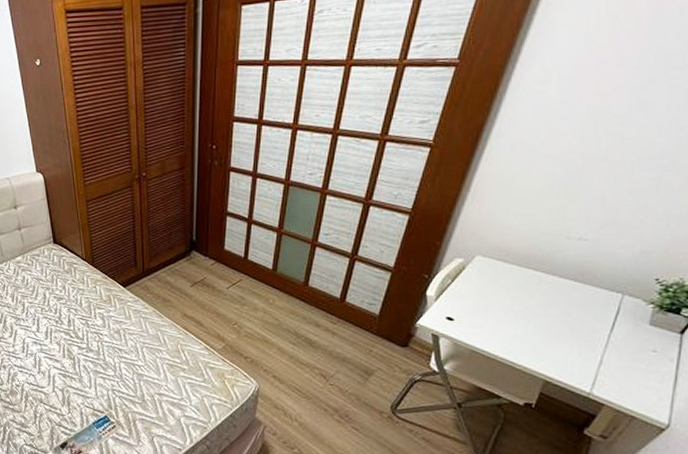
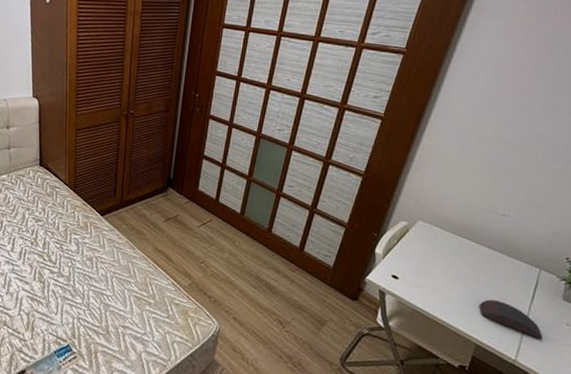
computer mouse: none [548,332,625,369] -> present [479,299,544,340]

